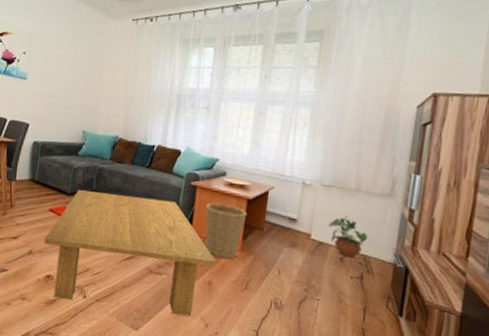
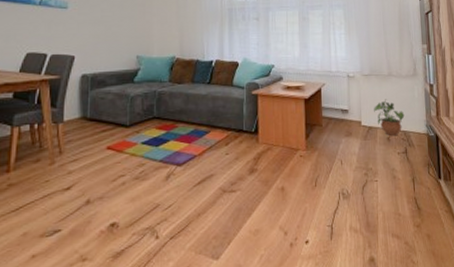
coffee table: present [44,190,216,317] -> none [104,113,286,248]
basket: present [205,198,247,260] -> none [269,100,307,162]

